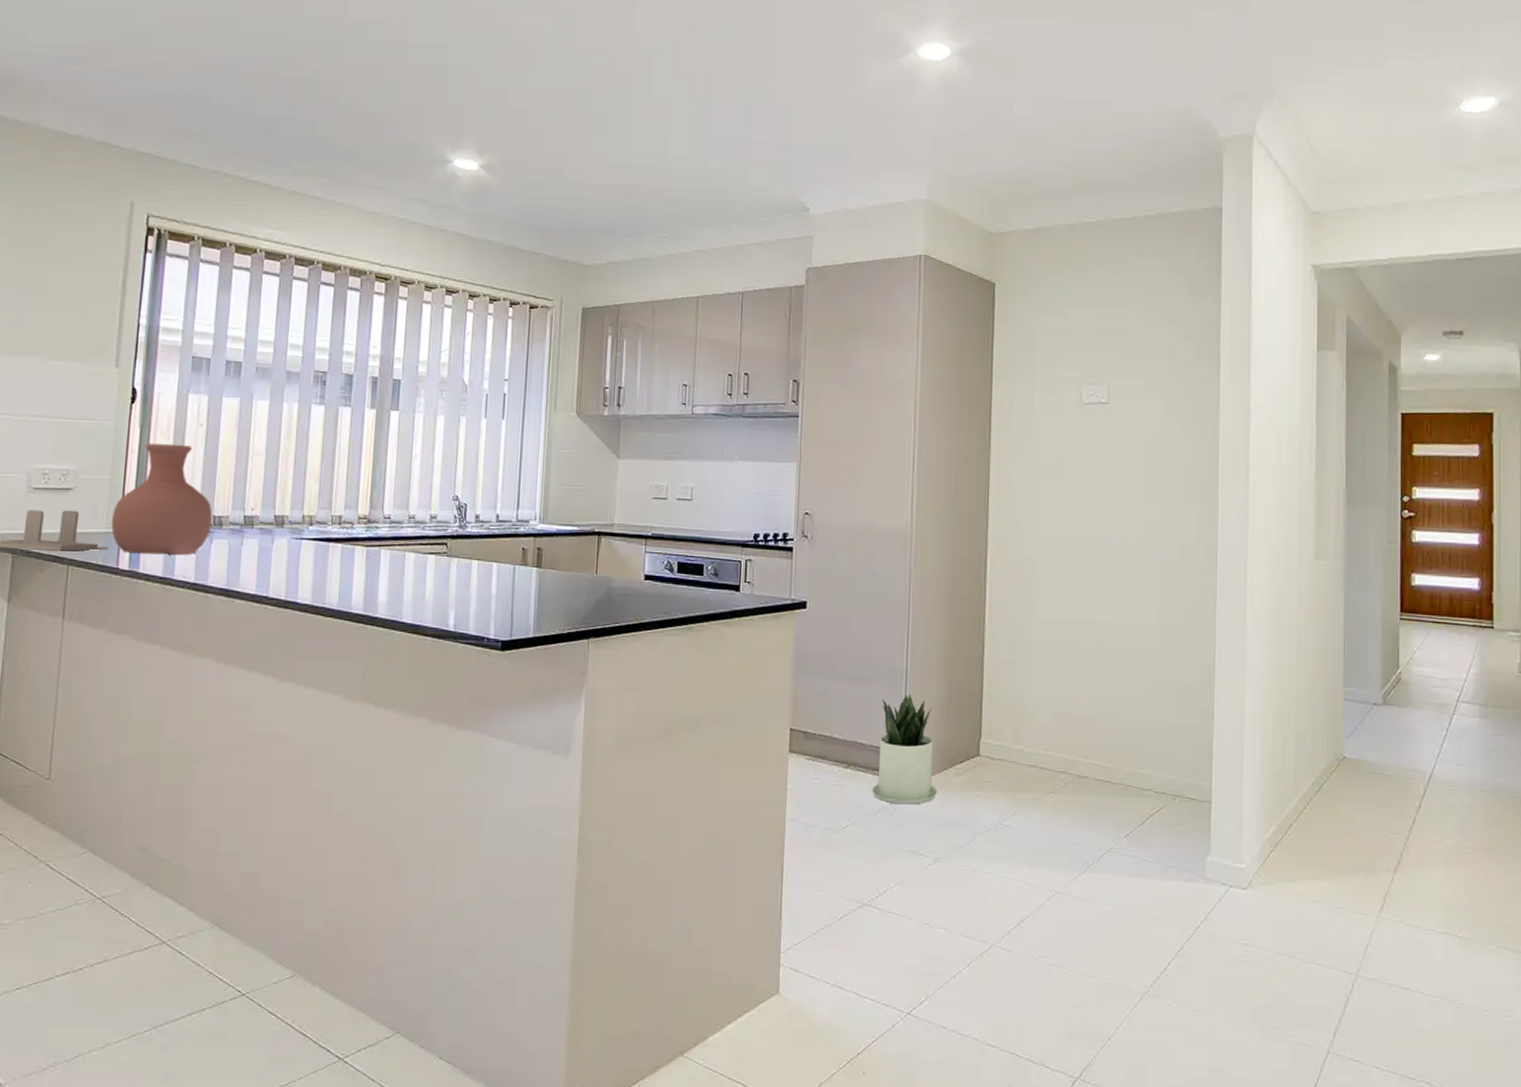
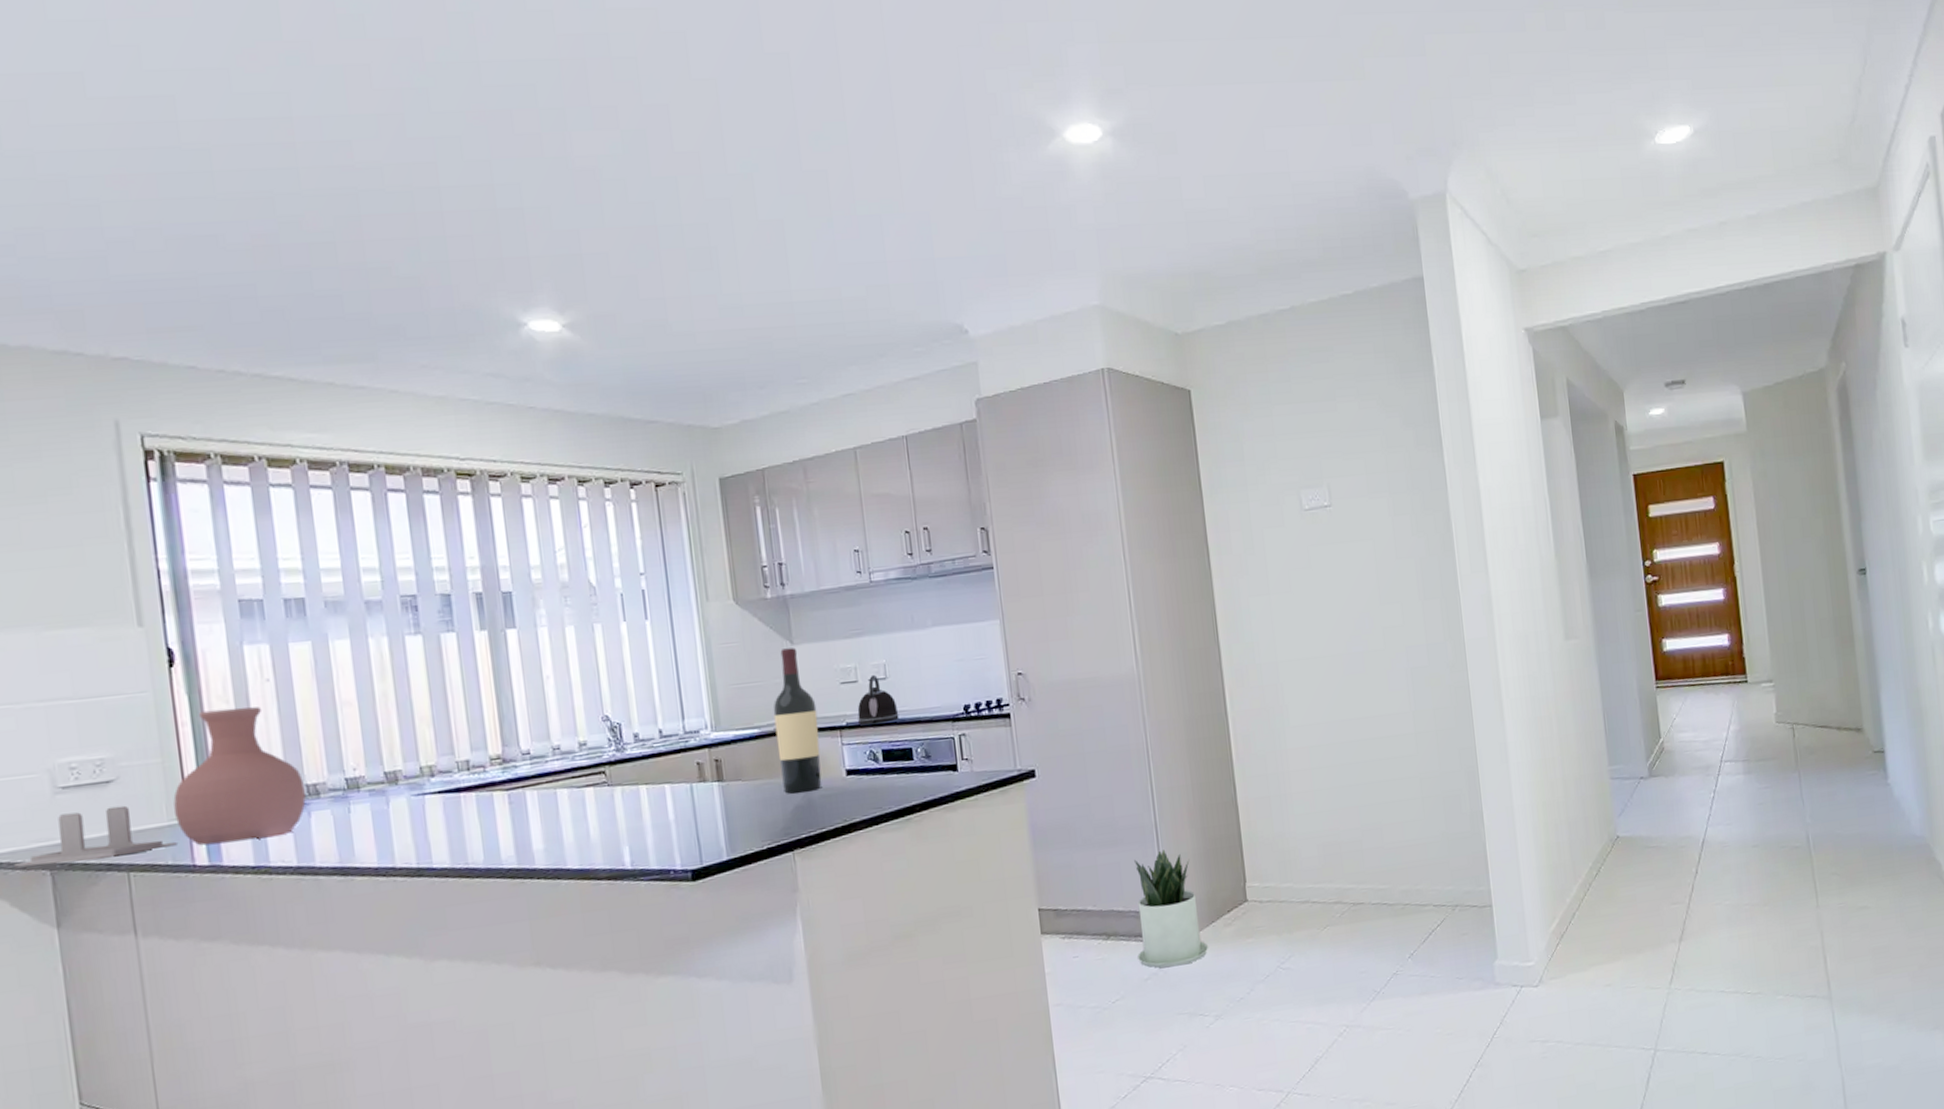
wine bottle: none [590,461,629,590] -> present [772,647,822,795]
kettle: none [661,495,698,539] -> present [857,674,900,726]

